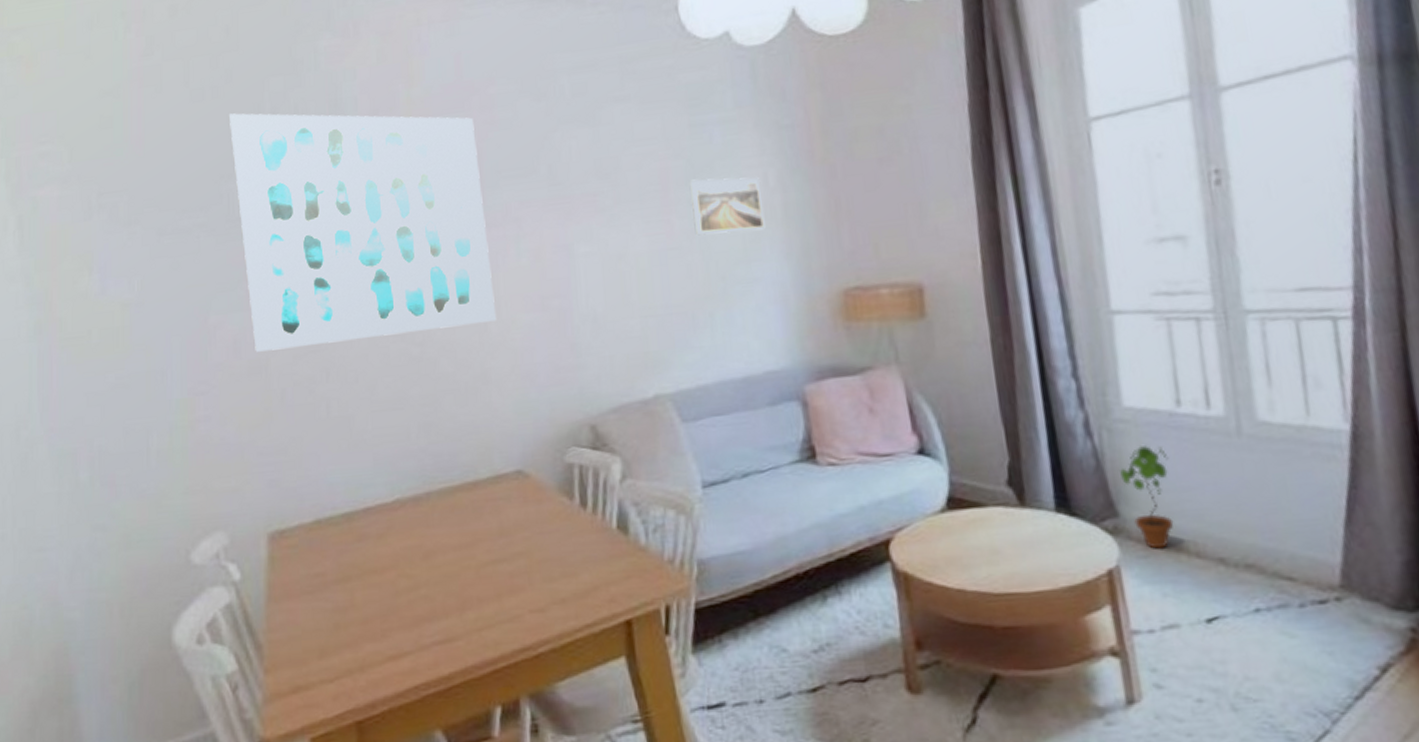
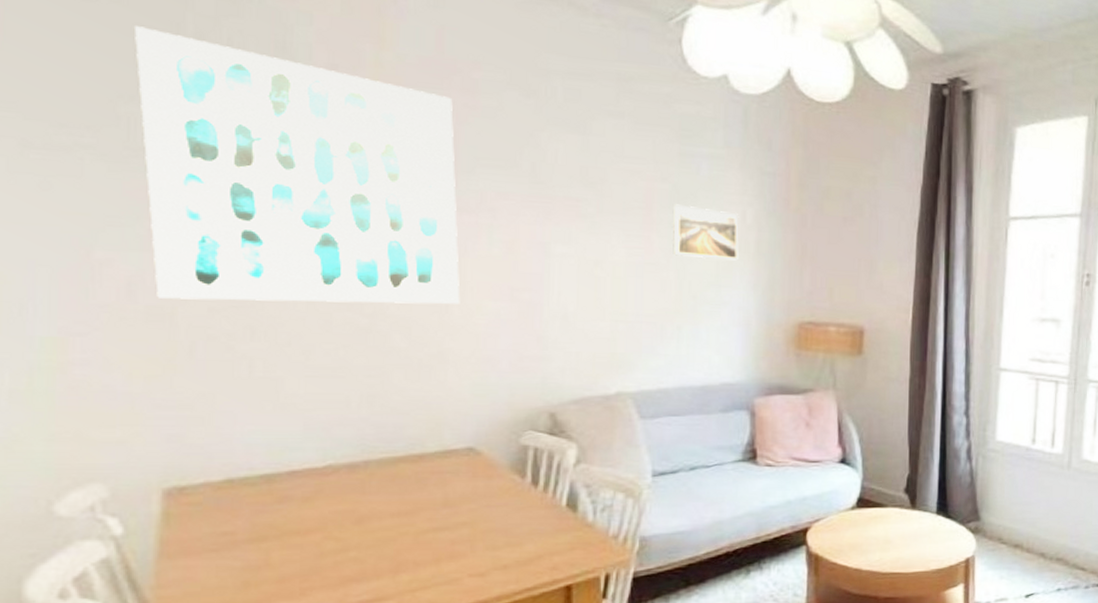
potted plant: present [1120,446,1174,549] -> none [986,470,1021,545]

